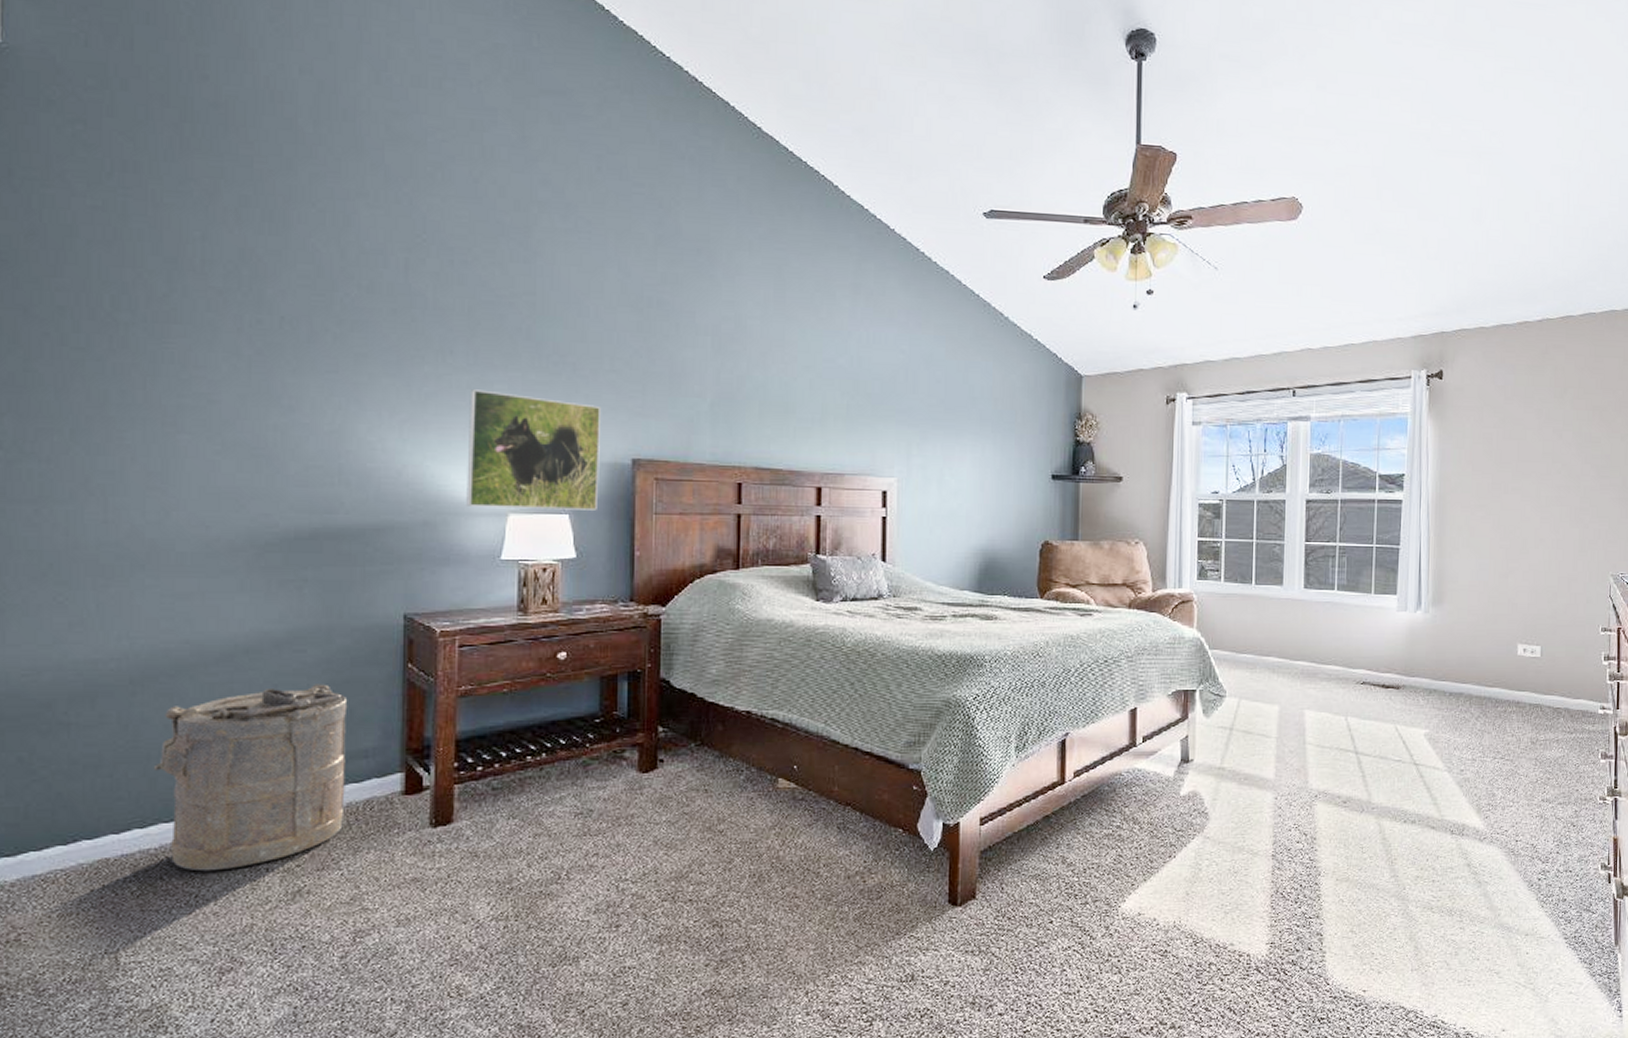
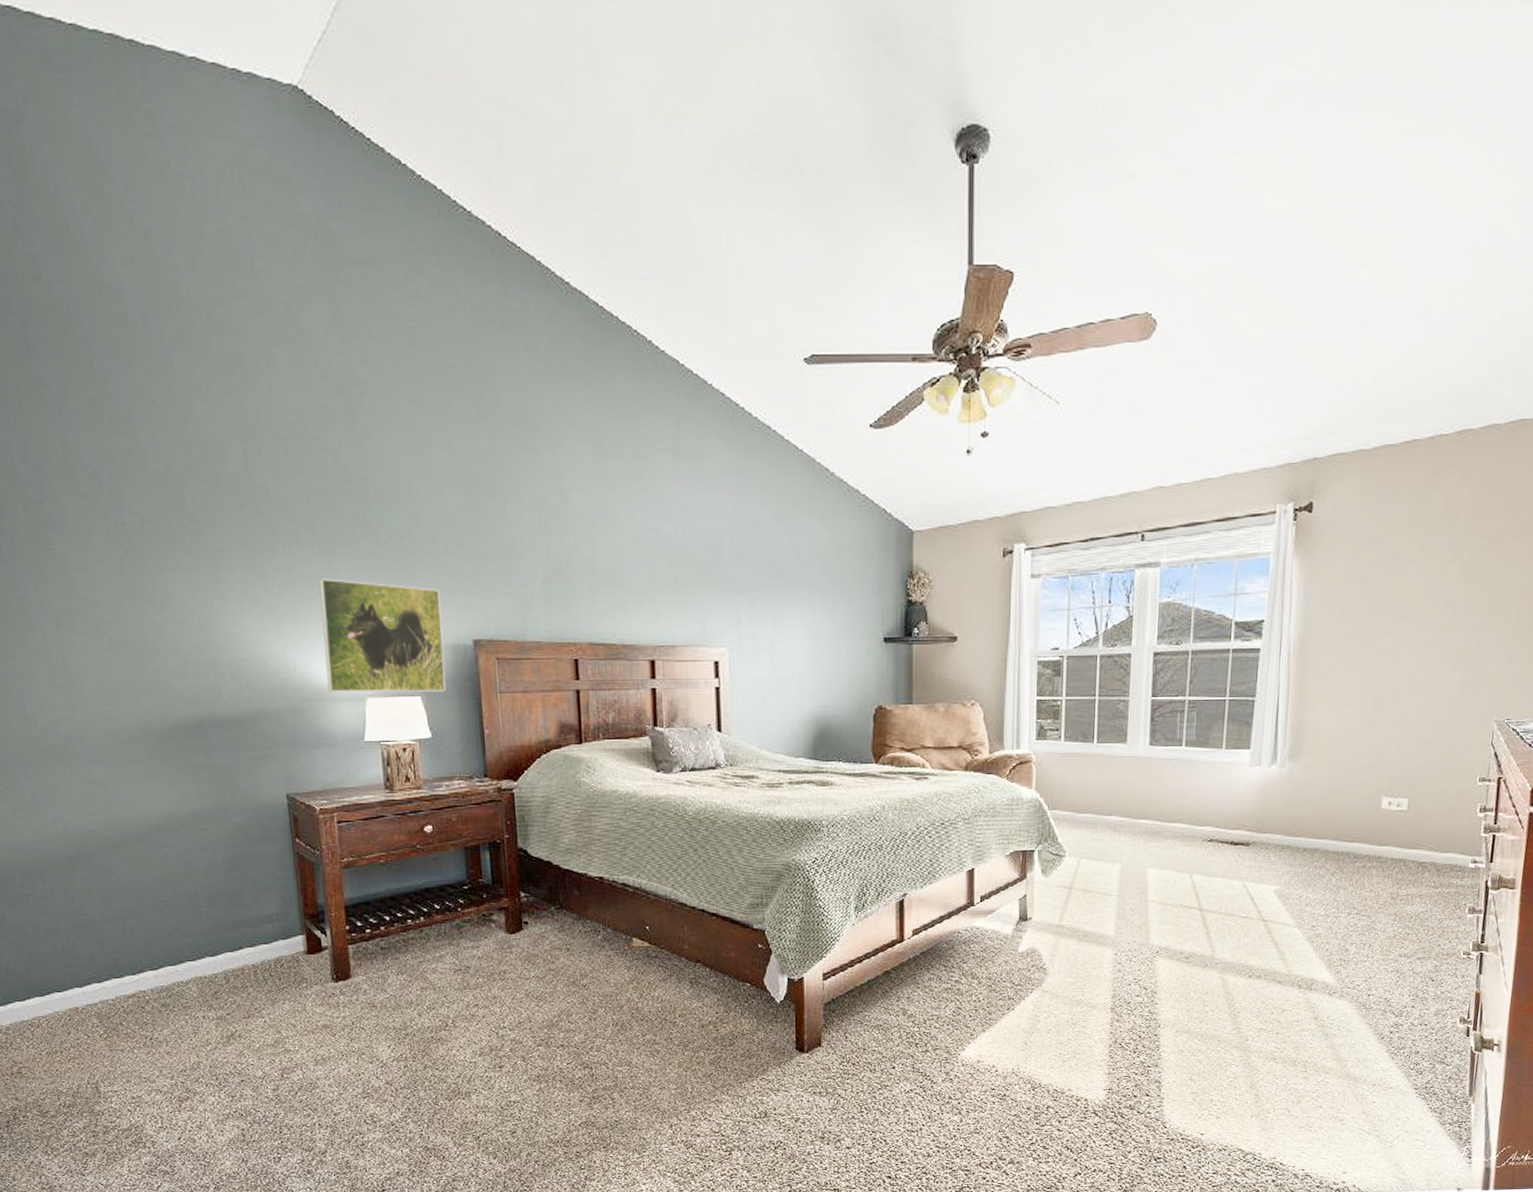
laundry hamper: present [153,684,348,872] -> none [99,858,260,1019]

